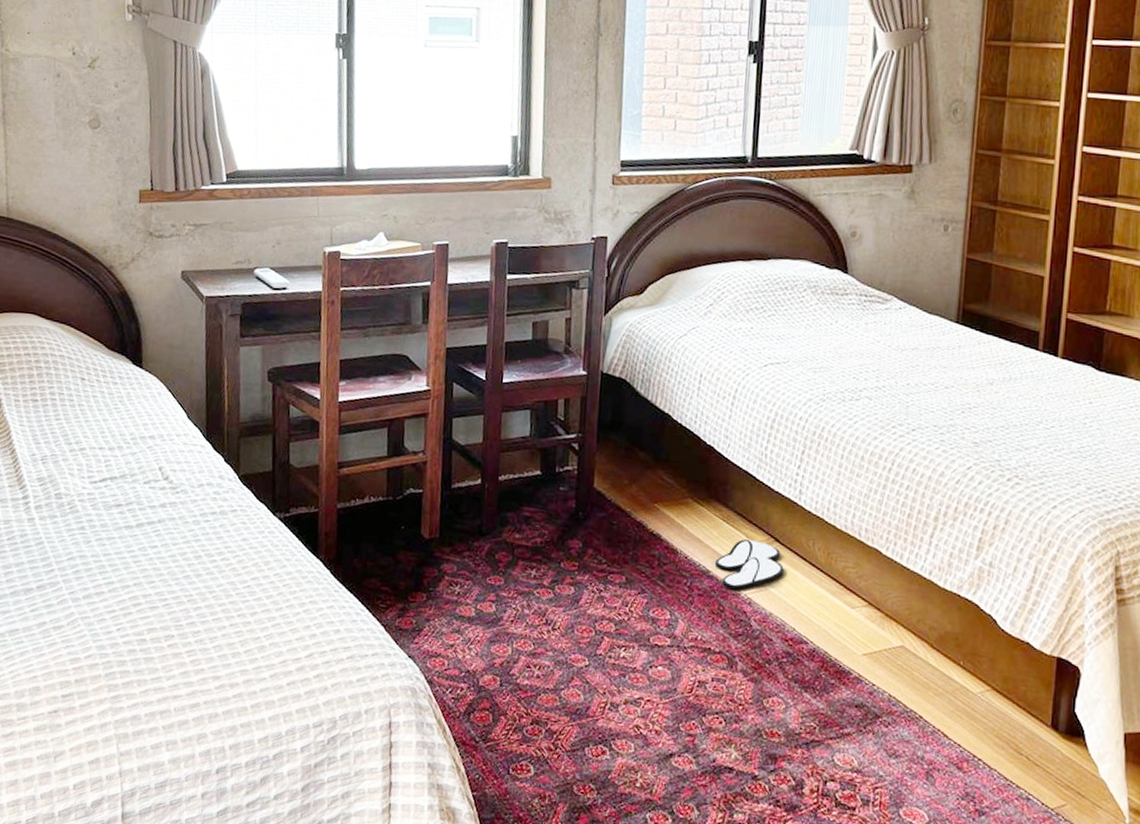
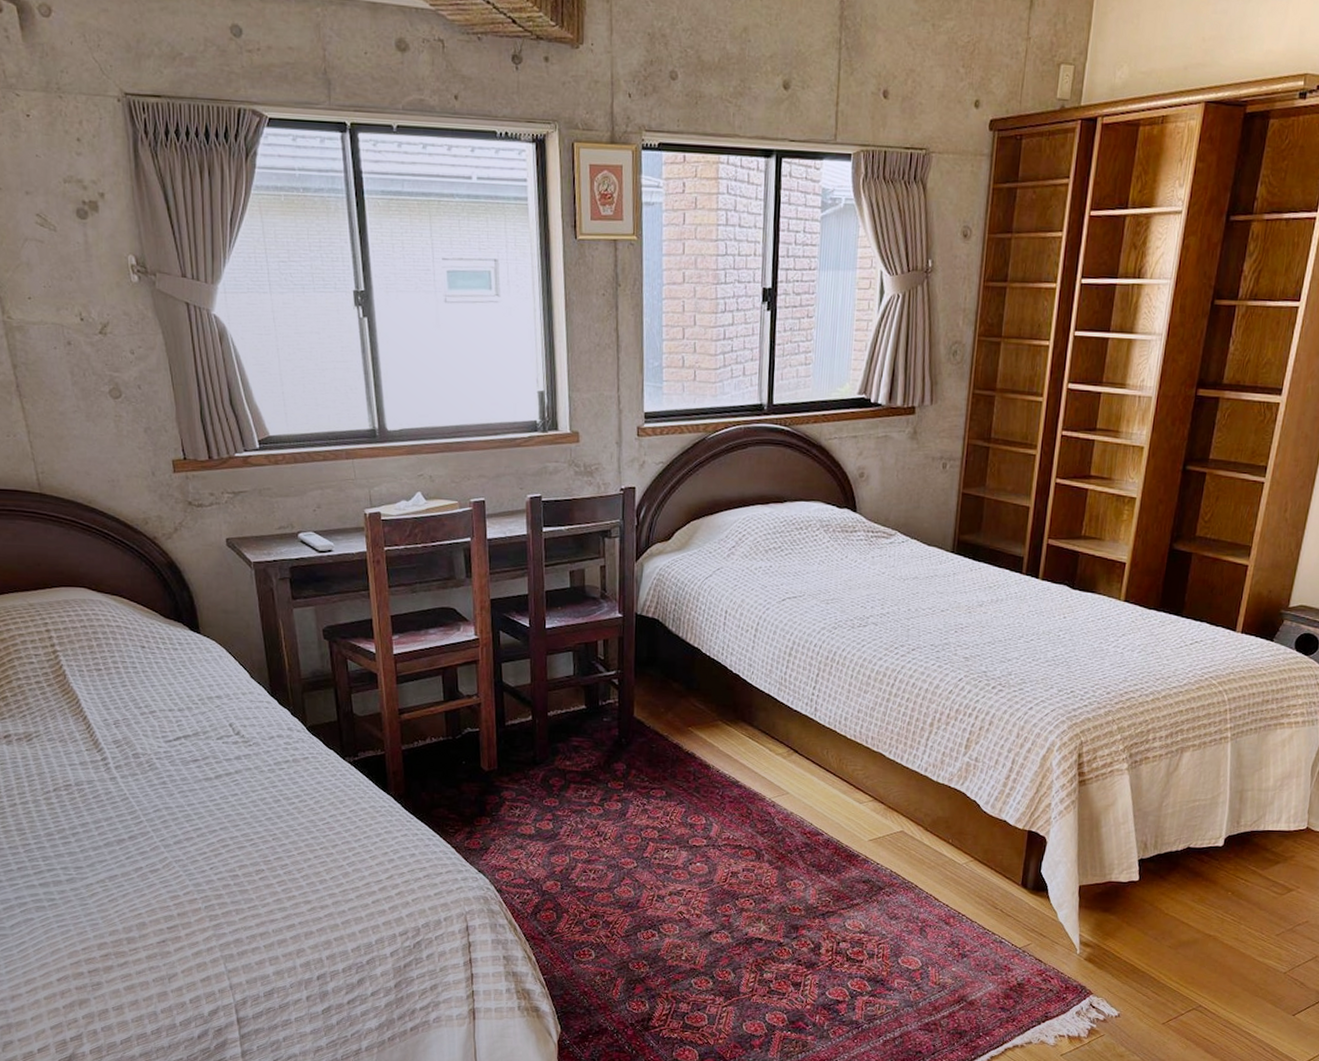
slippers: present [714,539,784,590] -> none [742,753,802,796]

